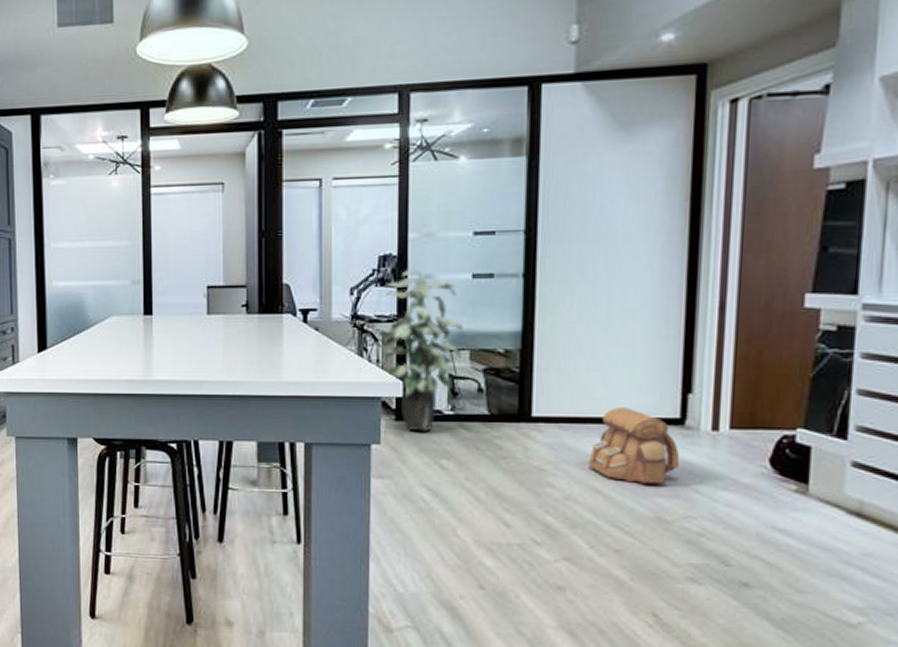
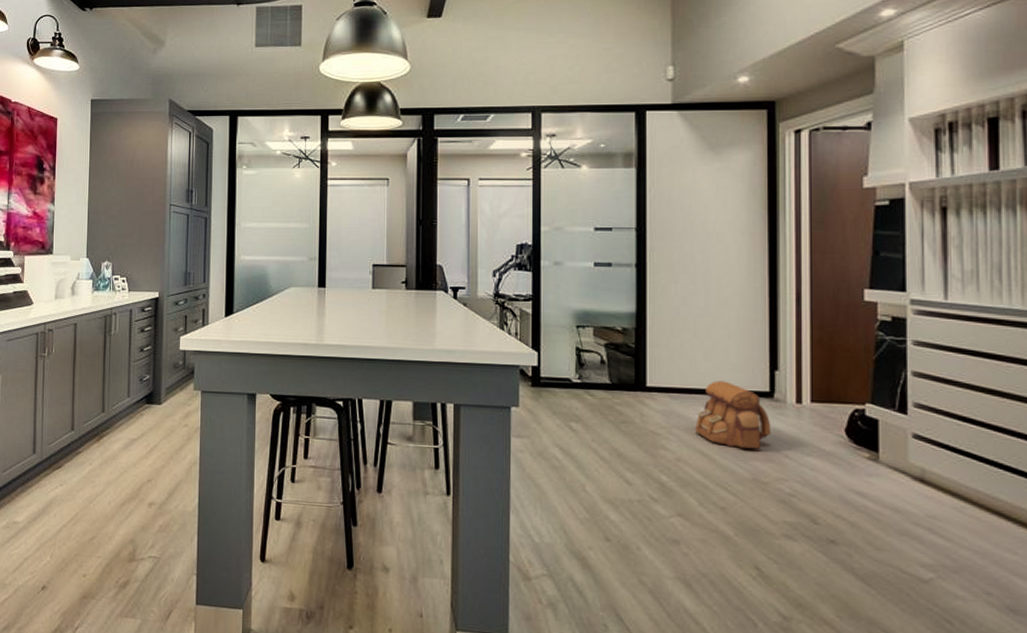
indoor plant: present [377,270,464,432] -> none [516,258,588,397]

